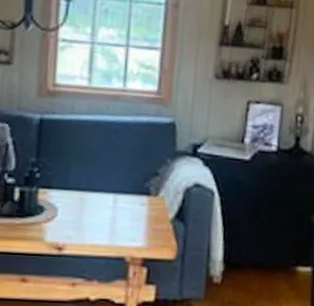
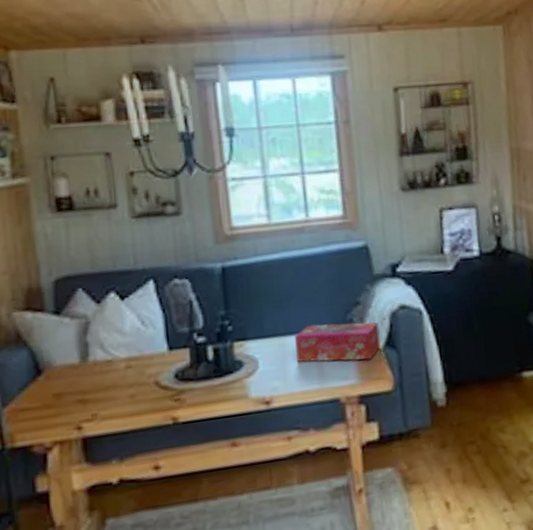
tissue box: none [93,186,172,228] -> present [295,322,381,363]

